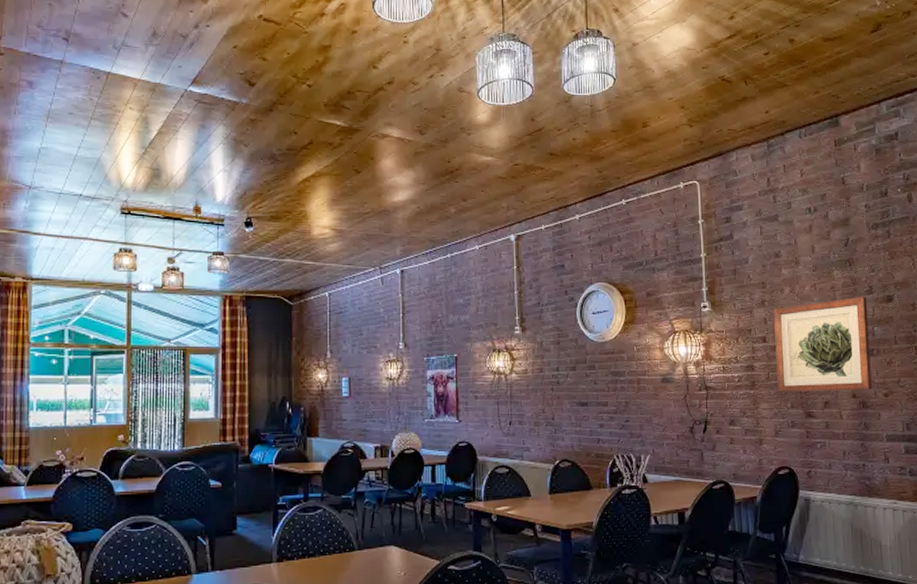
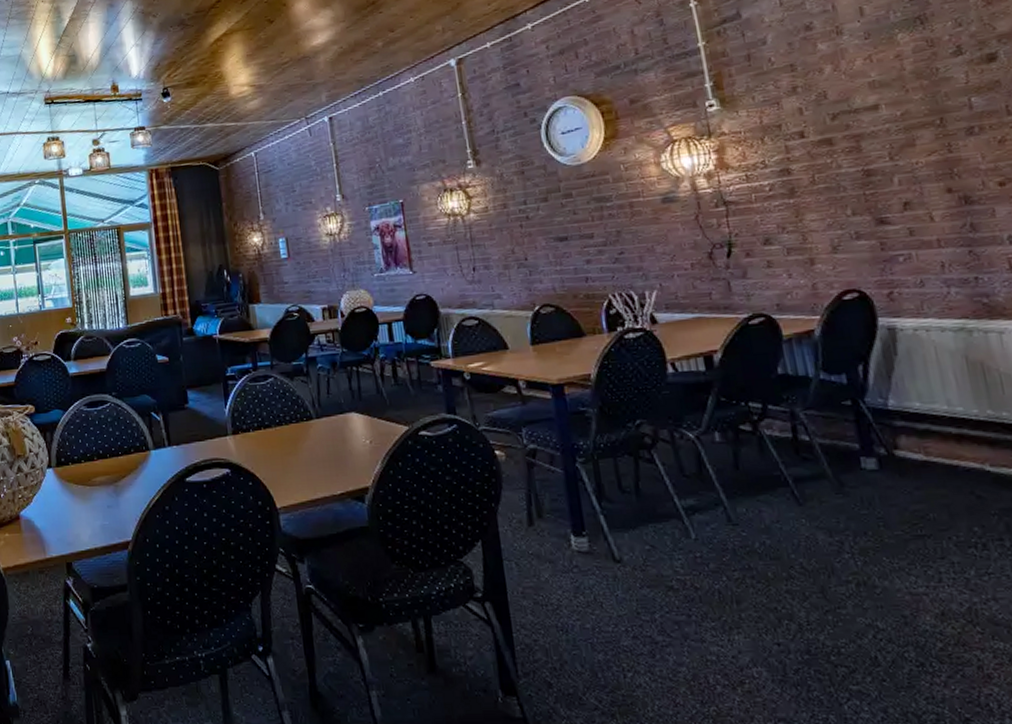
wall art: present [774,296,872,393] -> none [811,60,977,198]

